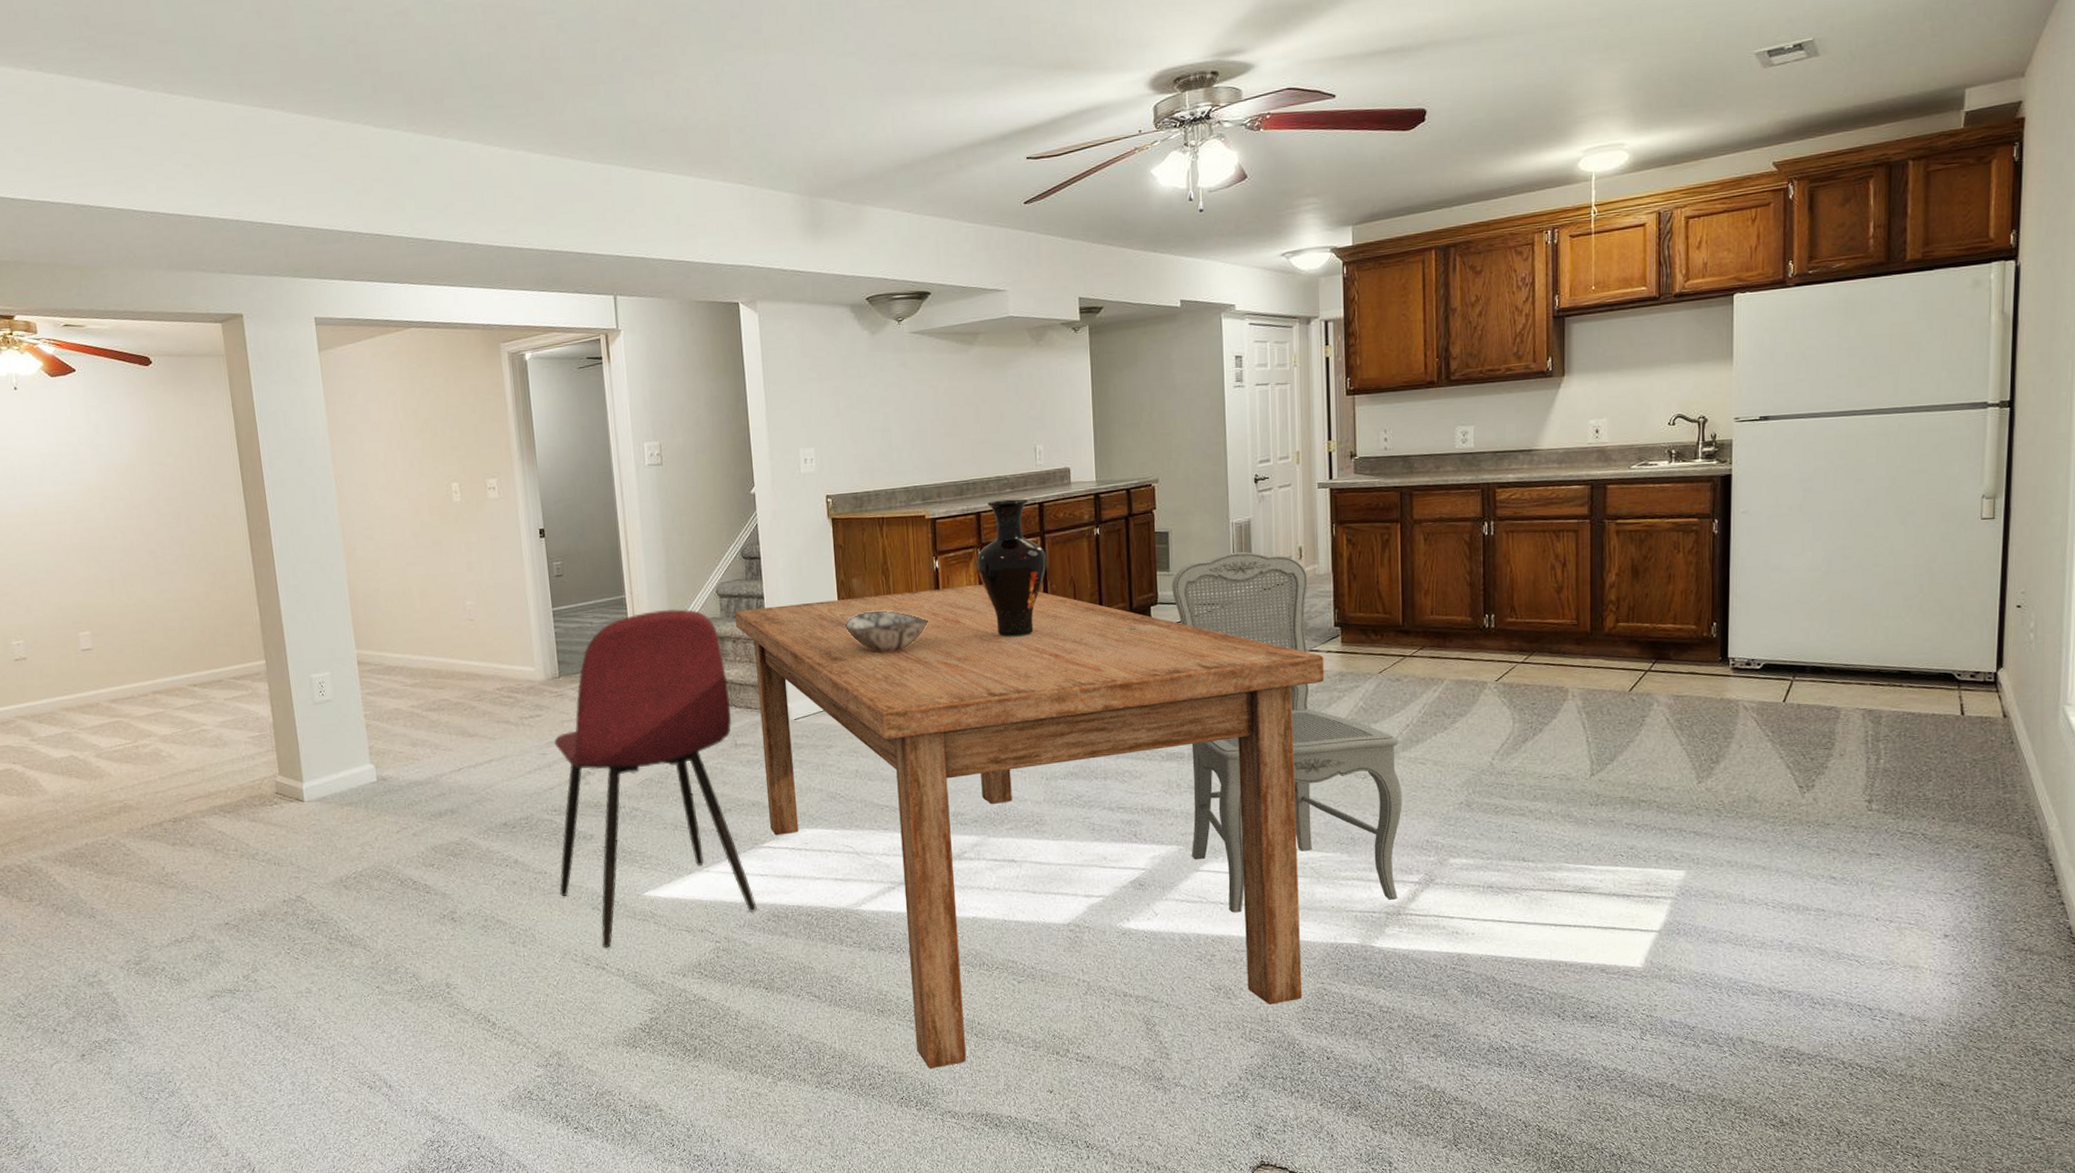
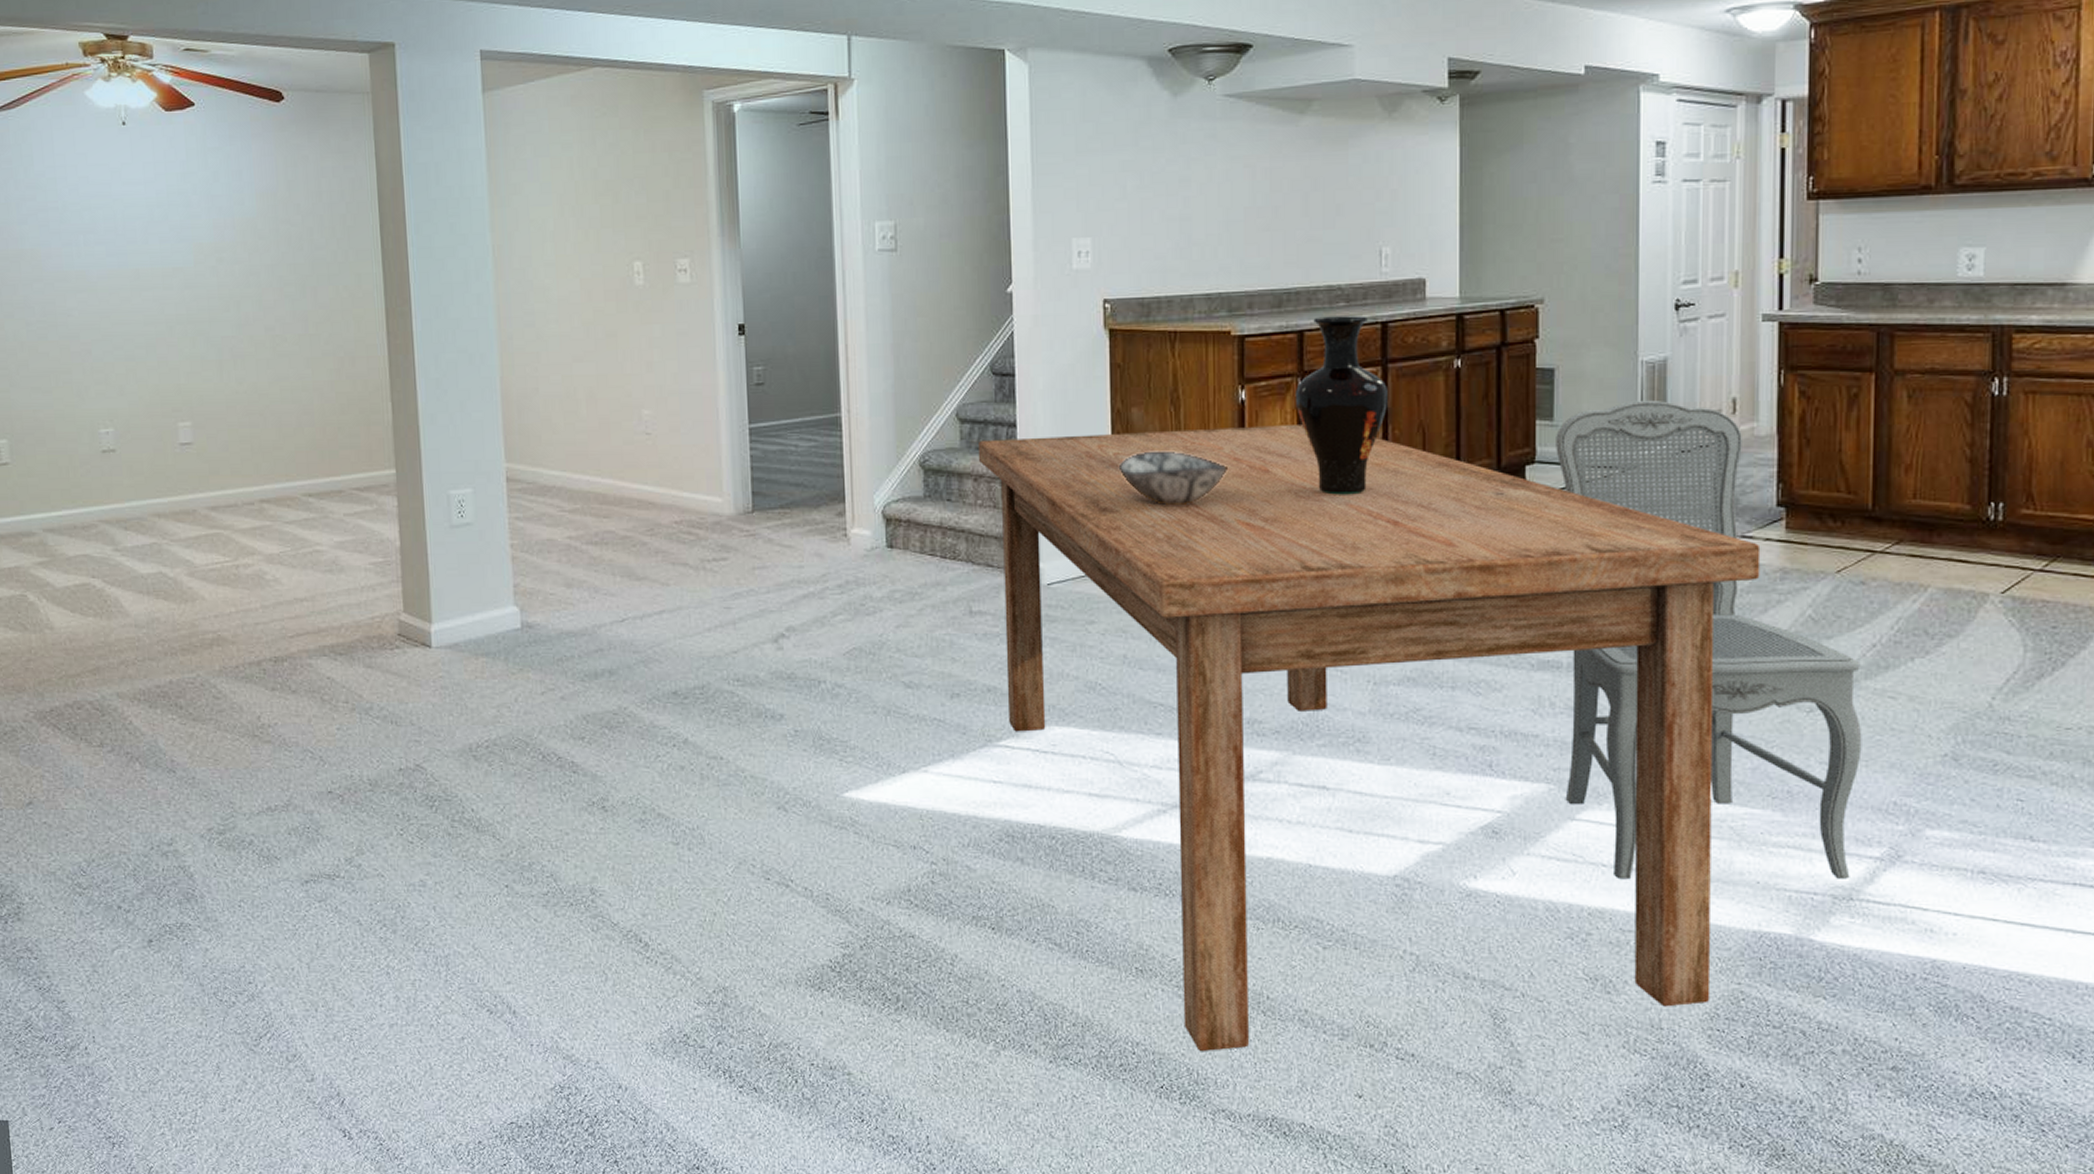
dining chair: present [554,608,757,948] -> none [737,433,986,859]

